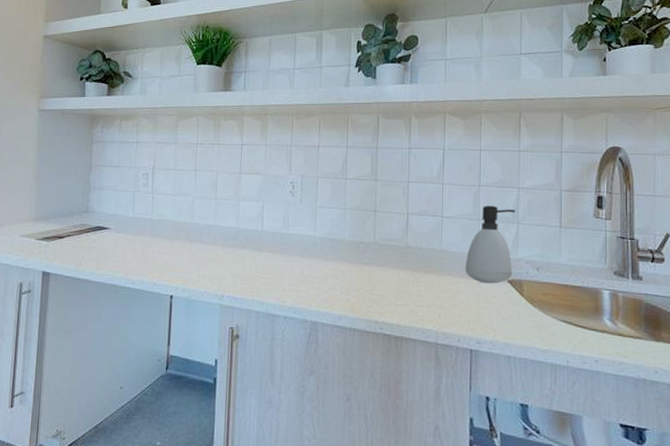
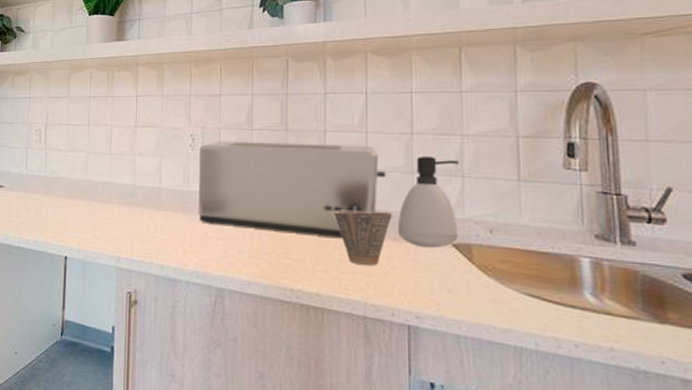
toaster: none [297,188,458,276] -> present [199,141,387,238]
cup: none [414,252,461,300] -> present [334,211,392,267]

